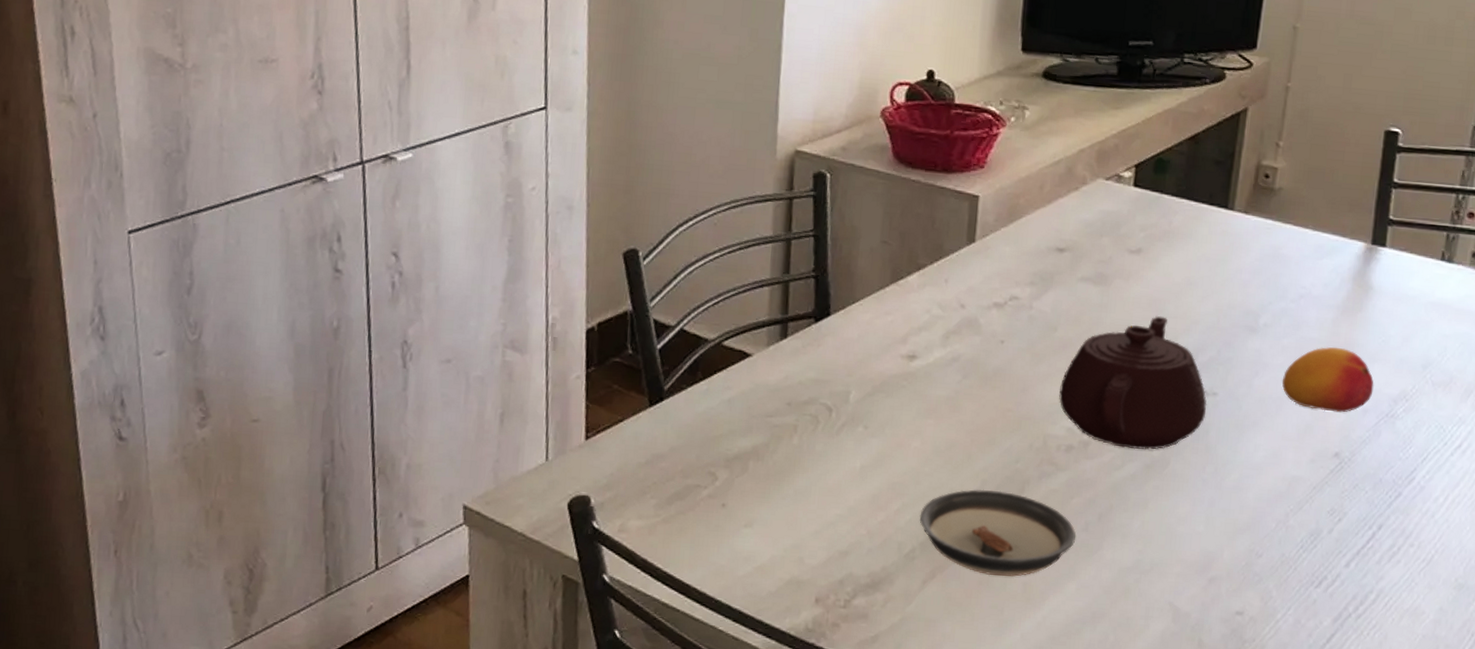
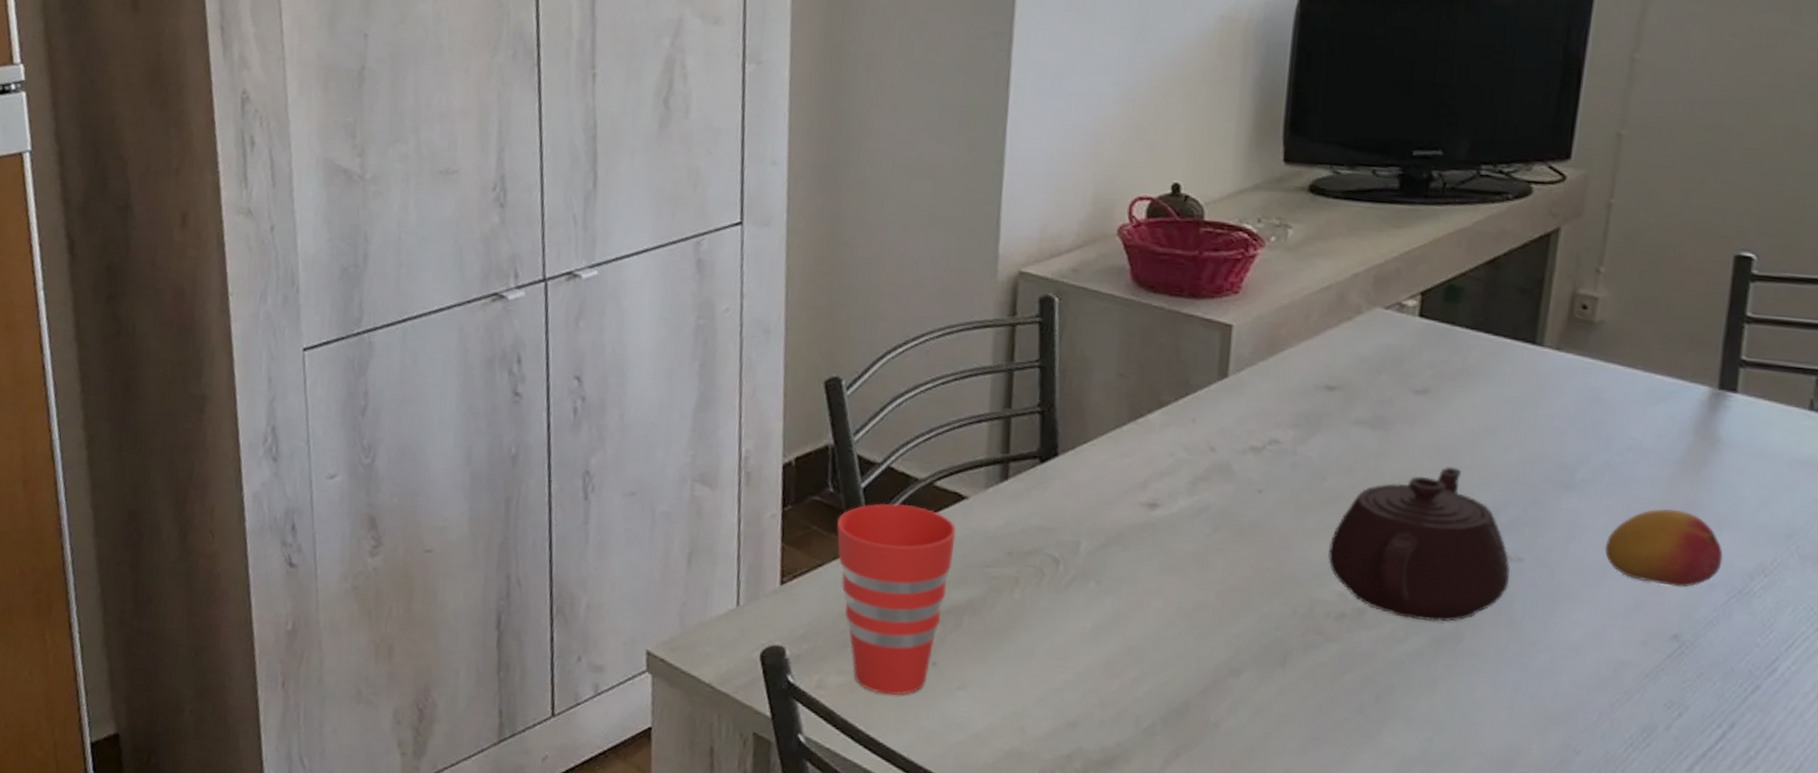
cup: none [636,362,742,535] -> present [837,503,957,695]
saucer: present [919,489,1076,577] -> none [1161,658,1350,762]

